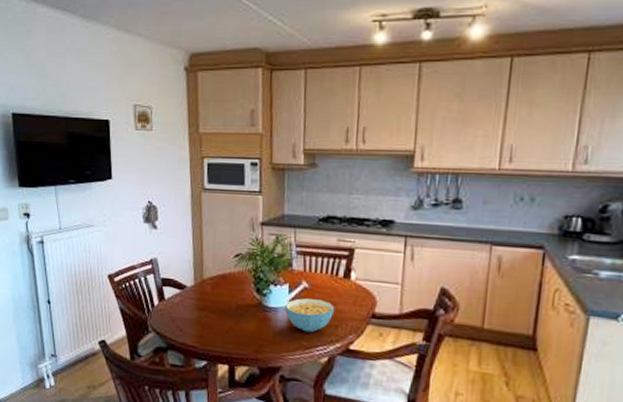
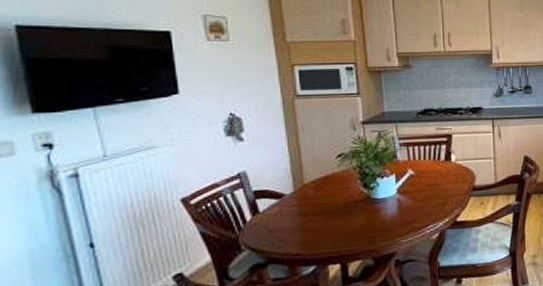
cereal bowl: present [284,298,335,333] -> none [393,183,441,215]

